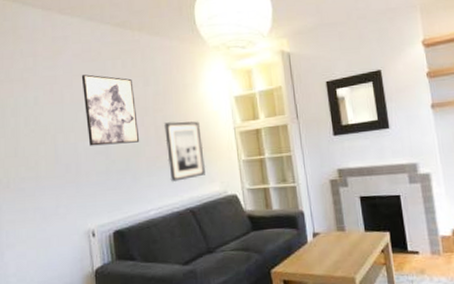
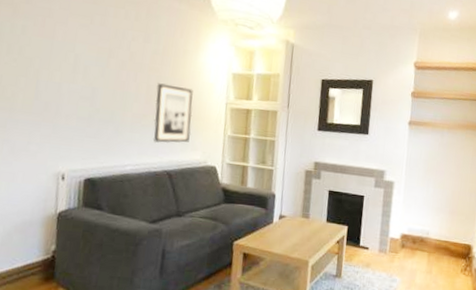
wall art: present [81,74,140,146] -> none [74,15,133,97]

